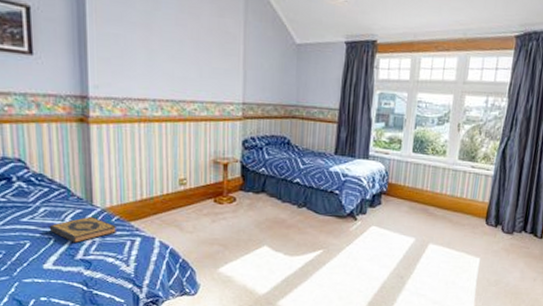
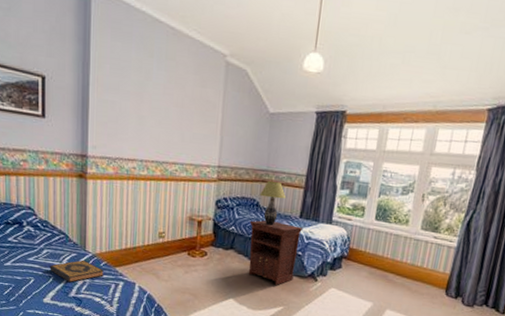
nightstand: none [281,159,340,229] -> present [248,220,304,286]
table lamp: none [290,117,320,164] -> present [259,181,287,225]

